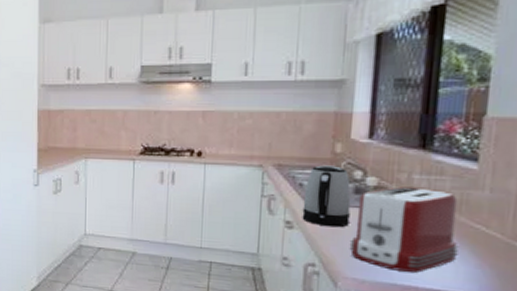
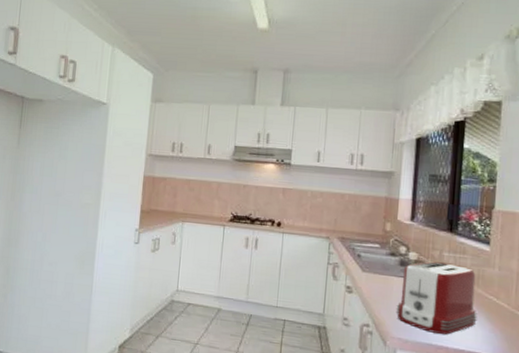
kettle: present [302,165,351,228] -> none [359,240,398,294]

